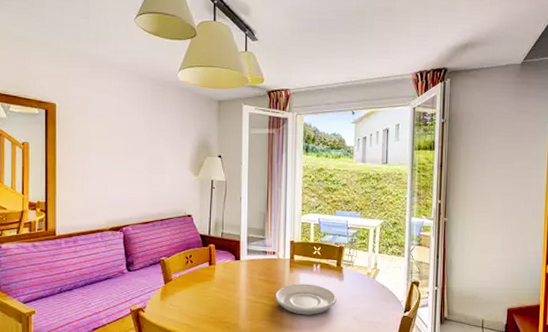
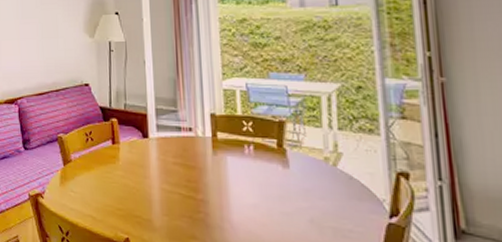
plate: present [274,284,337,315] -> none [195,170,282,214]

